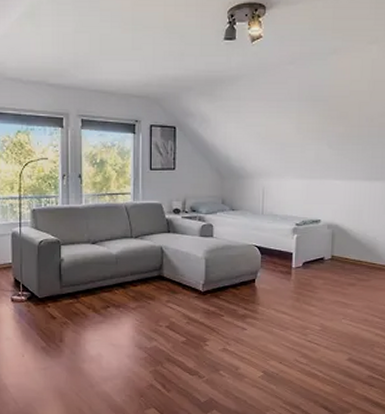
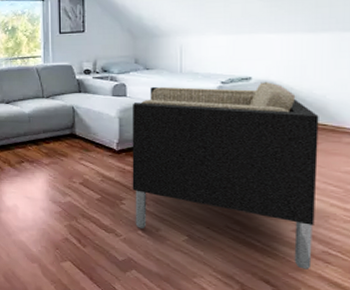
armchair: none [215,225,370,393] -> present [132,82,319,270]

